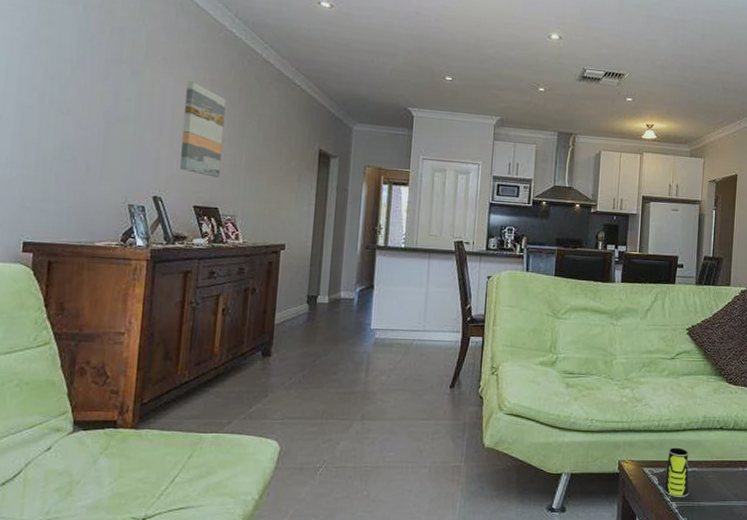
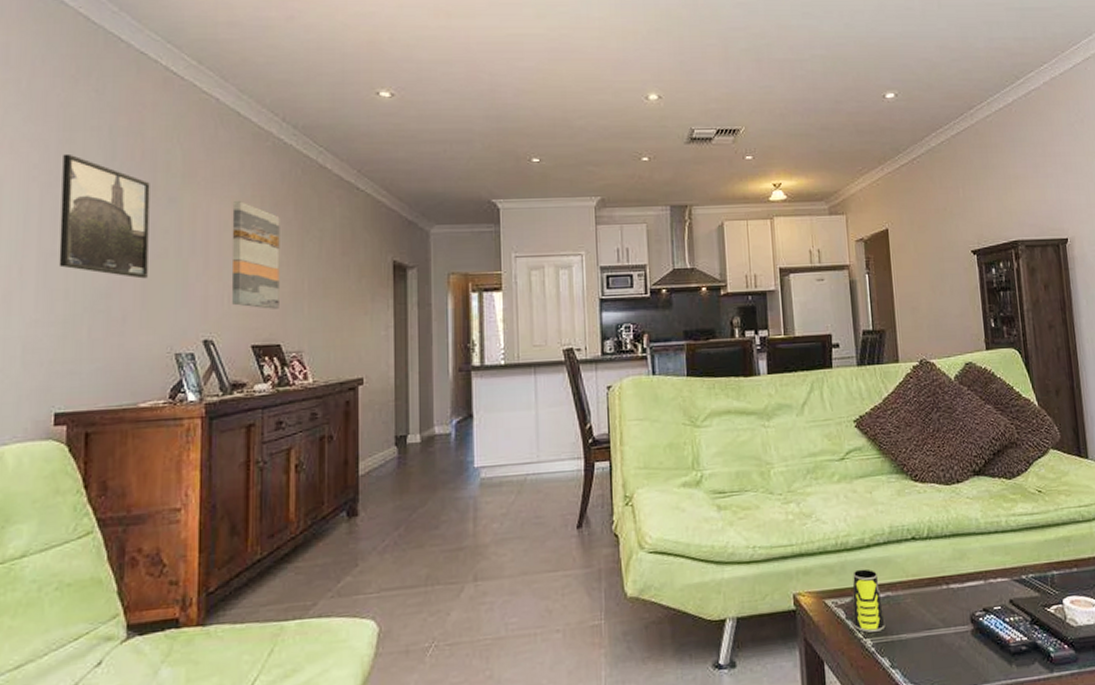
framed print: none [34,21,117,138] -> present [59,153,150,279]

